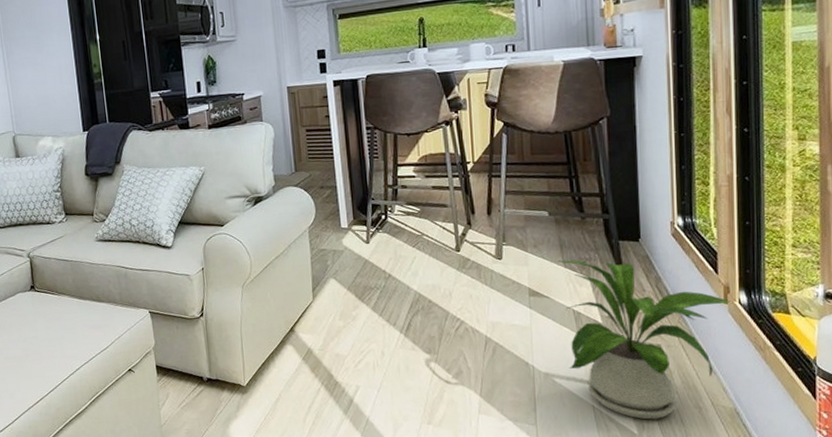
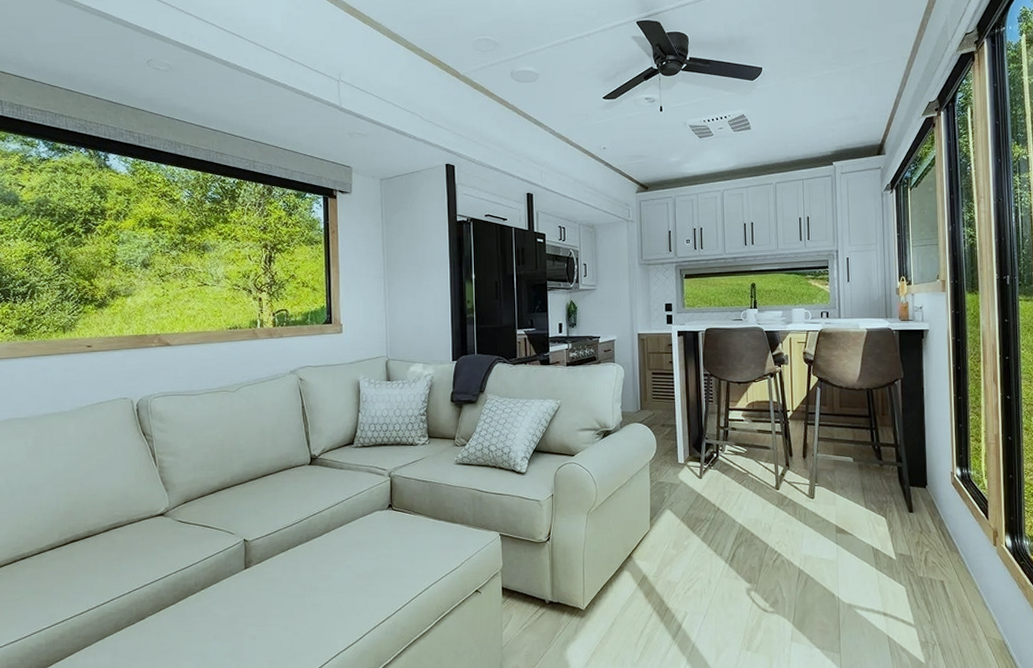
house plant: present [557,260,732,420] -> none [860,501,1000,650]

